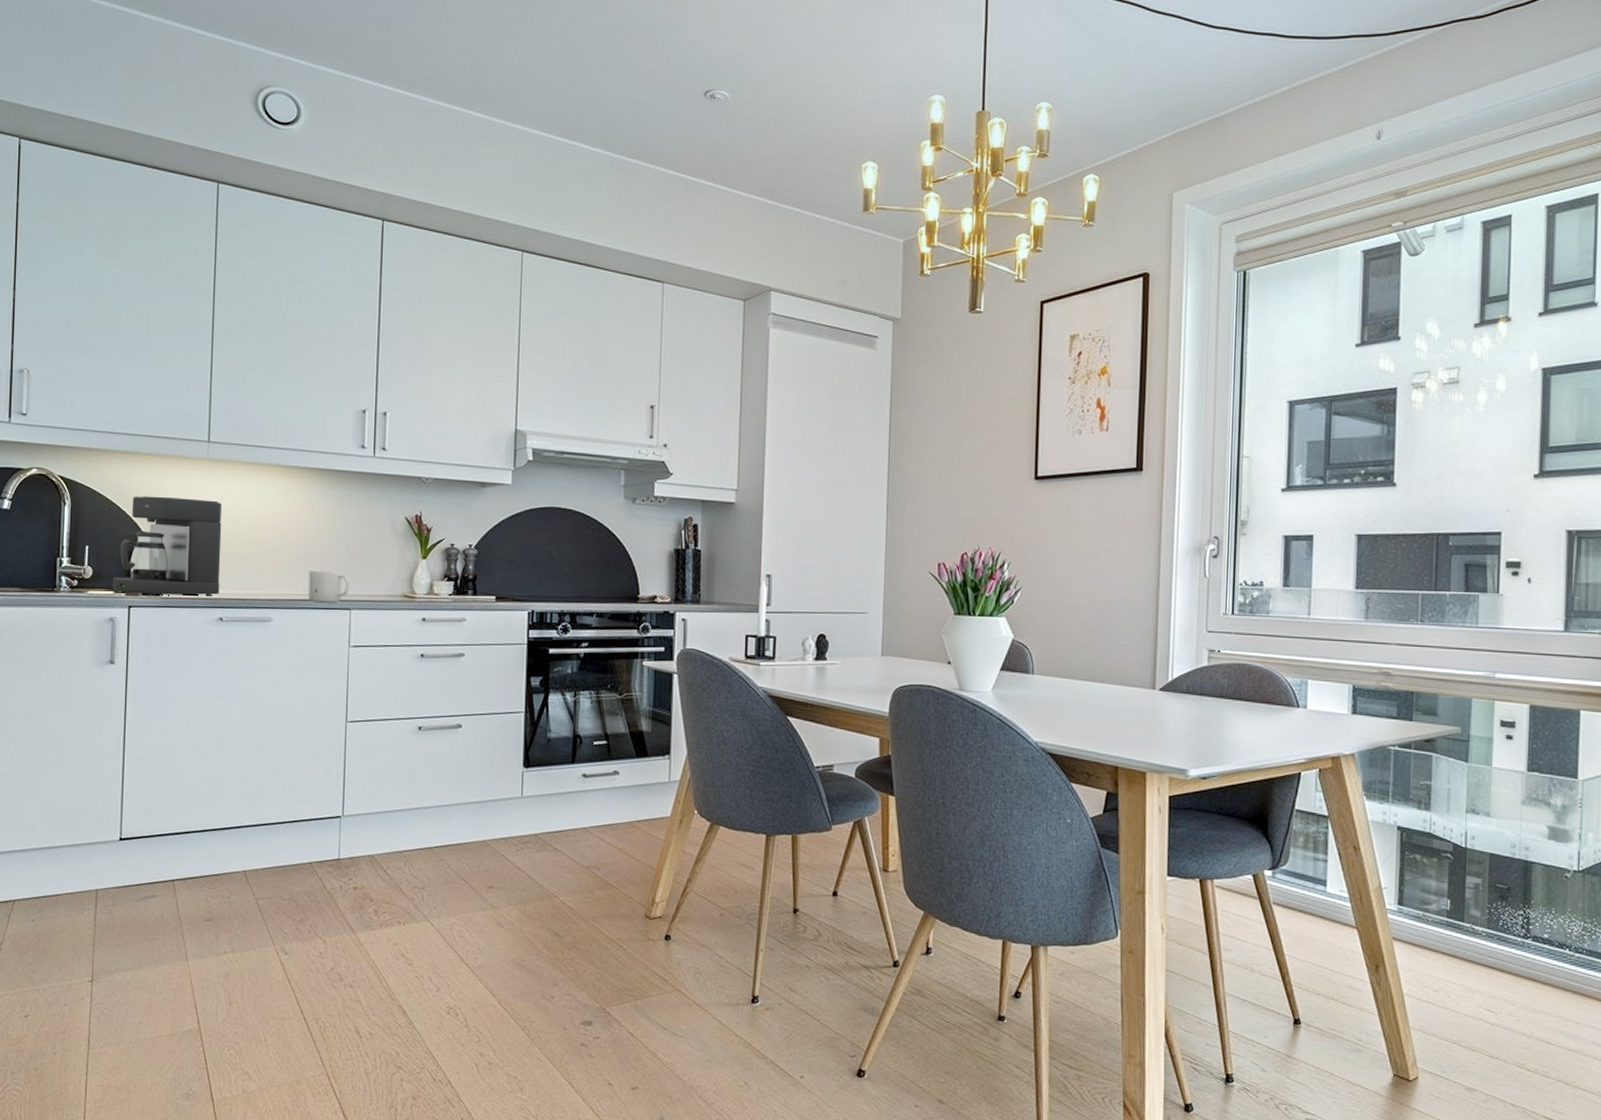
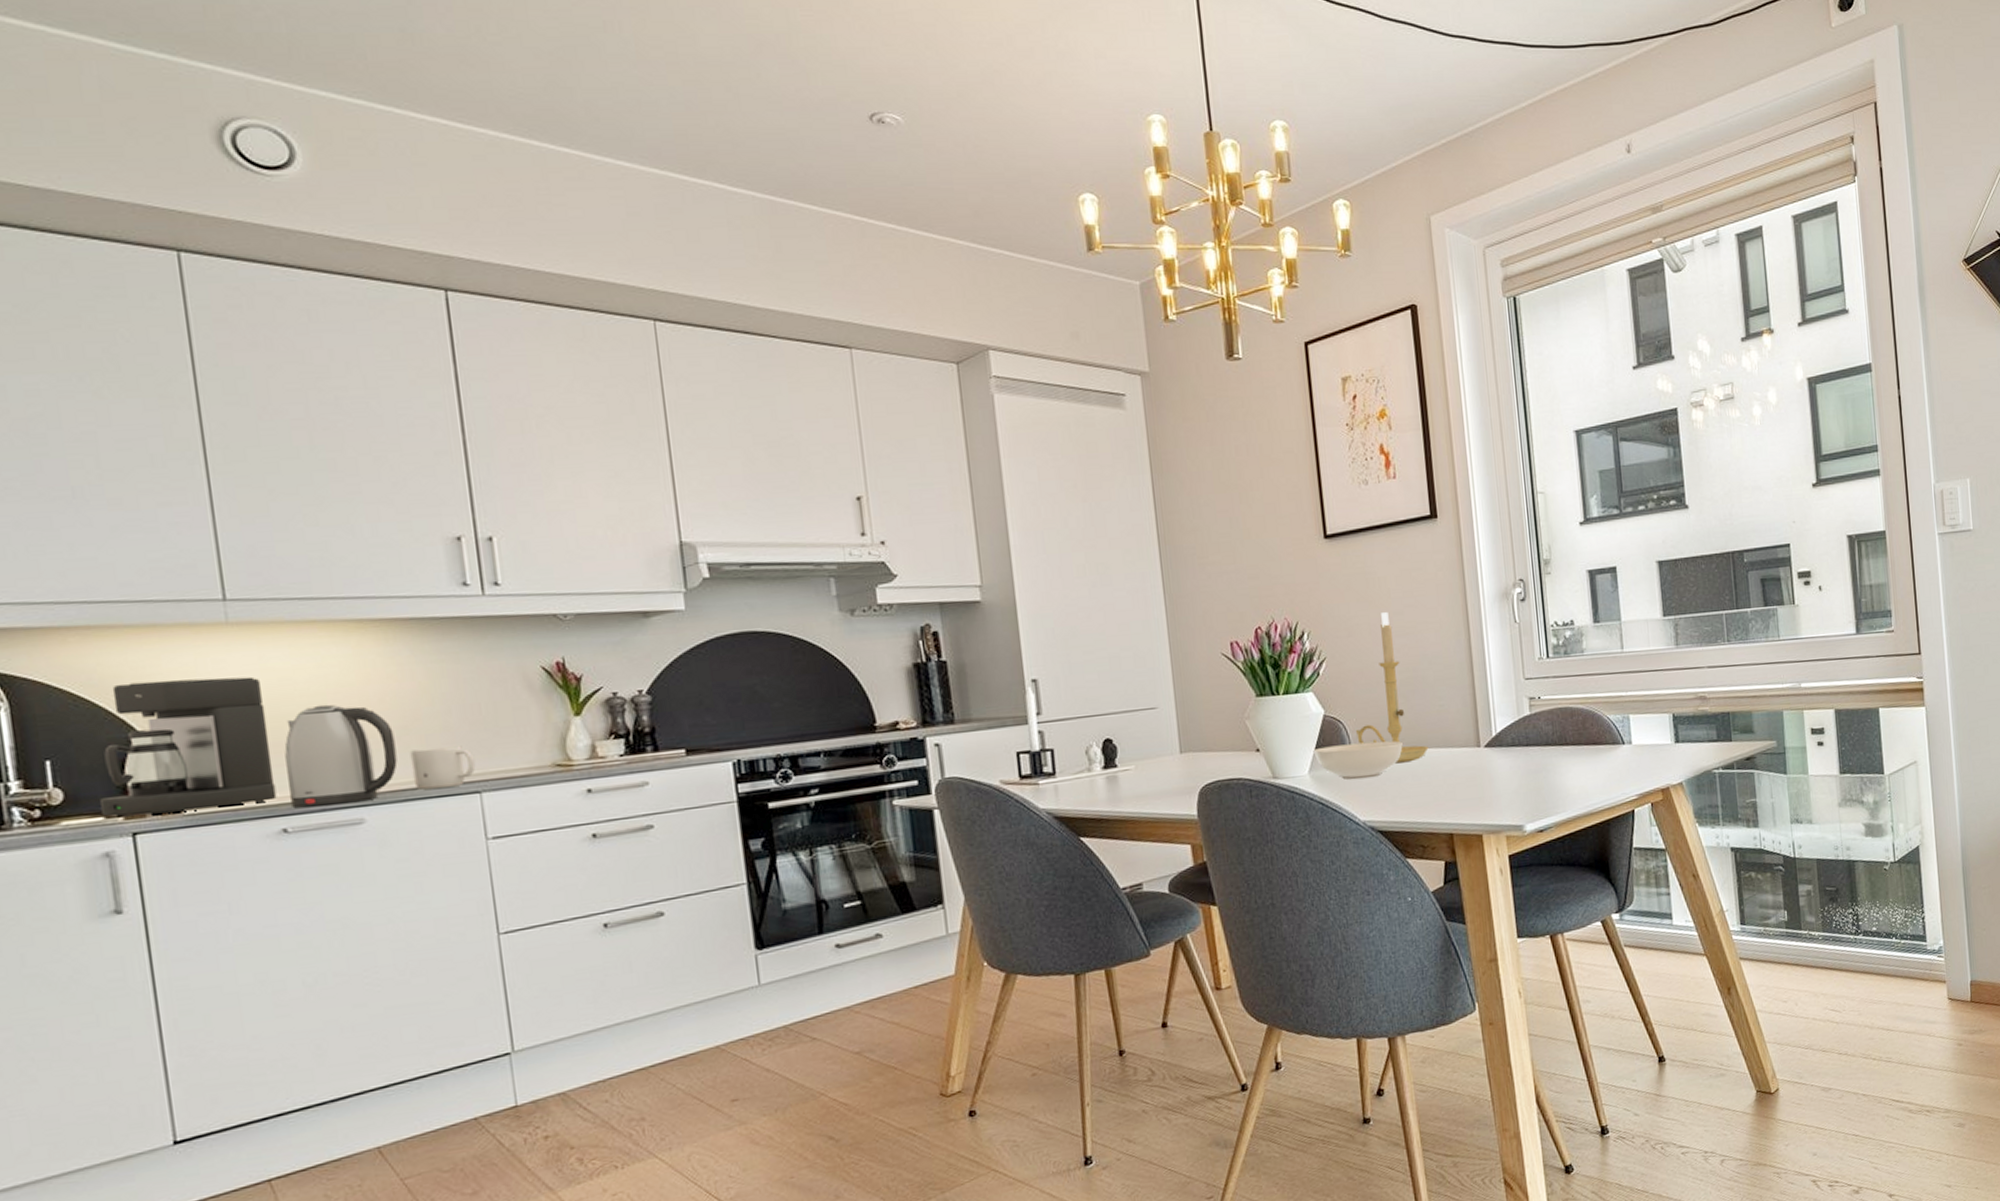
kettle: none [227,527,300,605] -> present [284,704,398,808]
bowl: none [998,668,1083,703] -> present [1313,740,1404,780]
candle holder: none [1039,553,1106,694] -> present [1355,612,1429,764]

